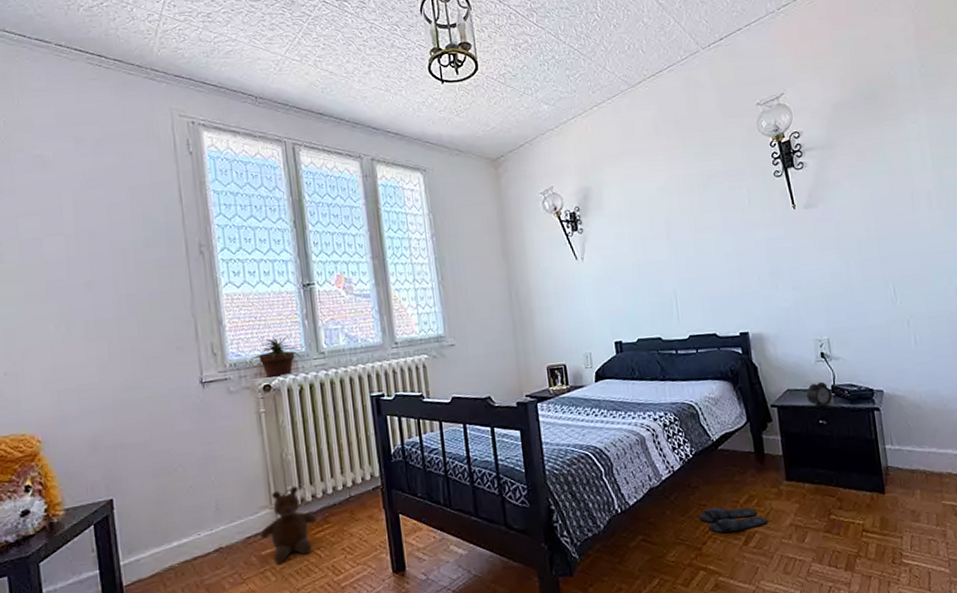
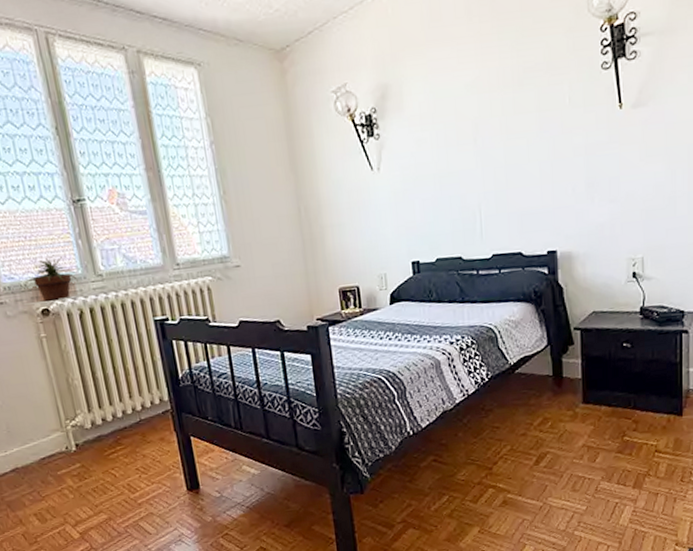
teddy bear: present [260,486,318,563] -> none [54,410,110,482]
slippers: present [699,507,768,534] -> none [492,429,561,455]
alarm clock: present [806,381,833,407] -> none [613,303,640,330]

